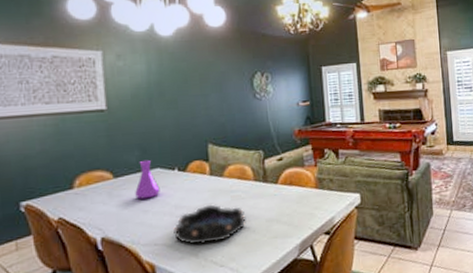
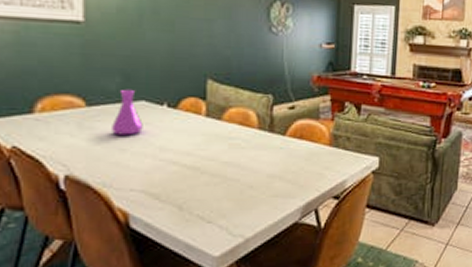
decorative bowl: present [173,204,246,245] -> none [155,150,244,196]

